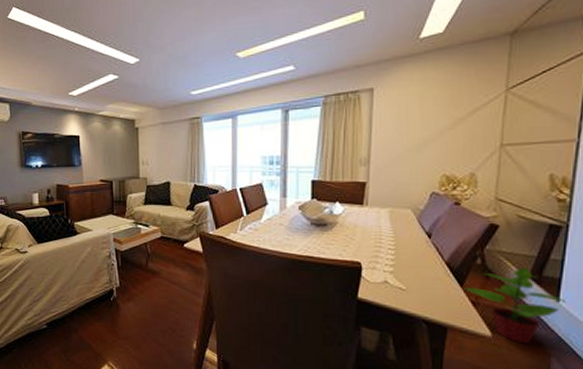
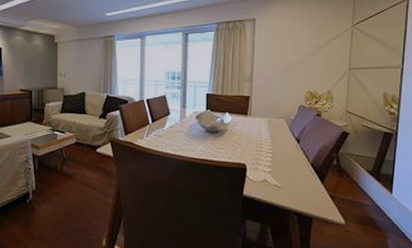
potted plant: present [464,267,565,344] -> none [324,166,397,229]

